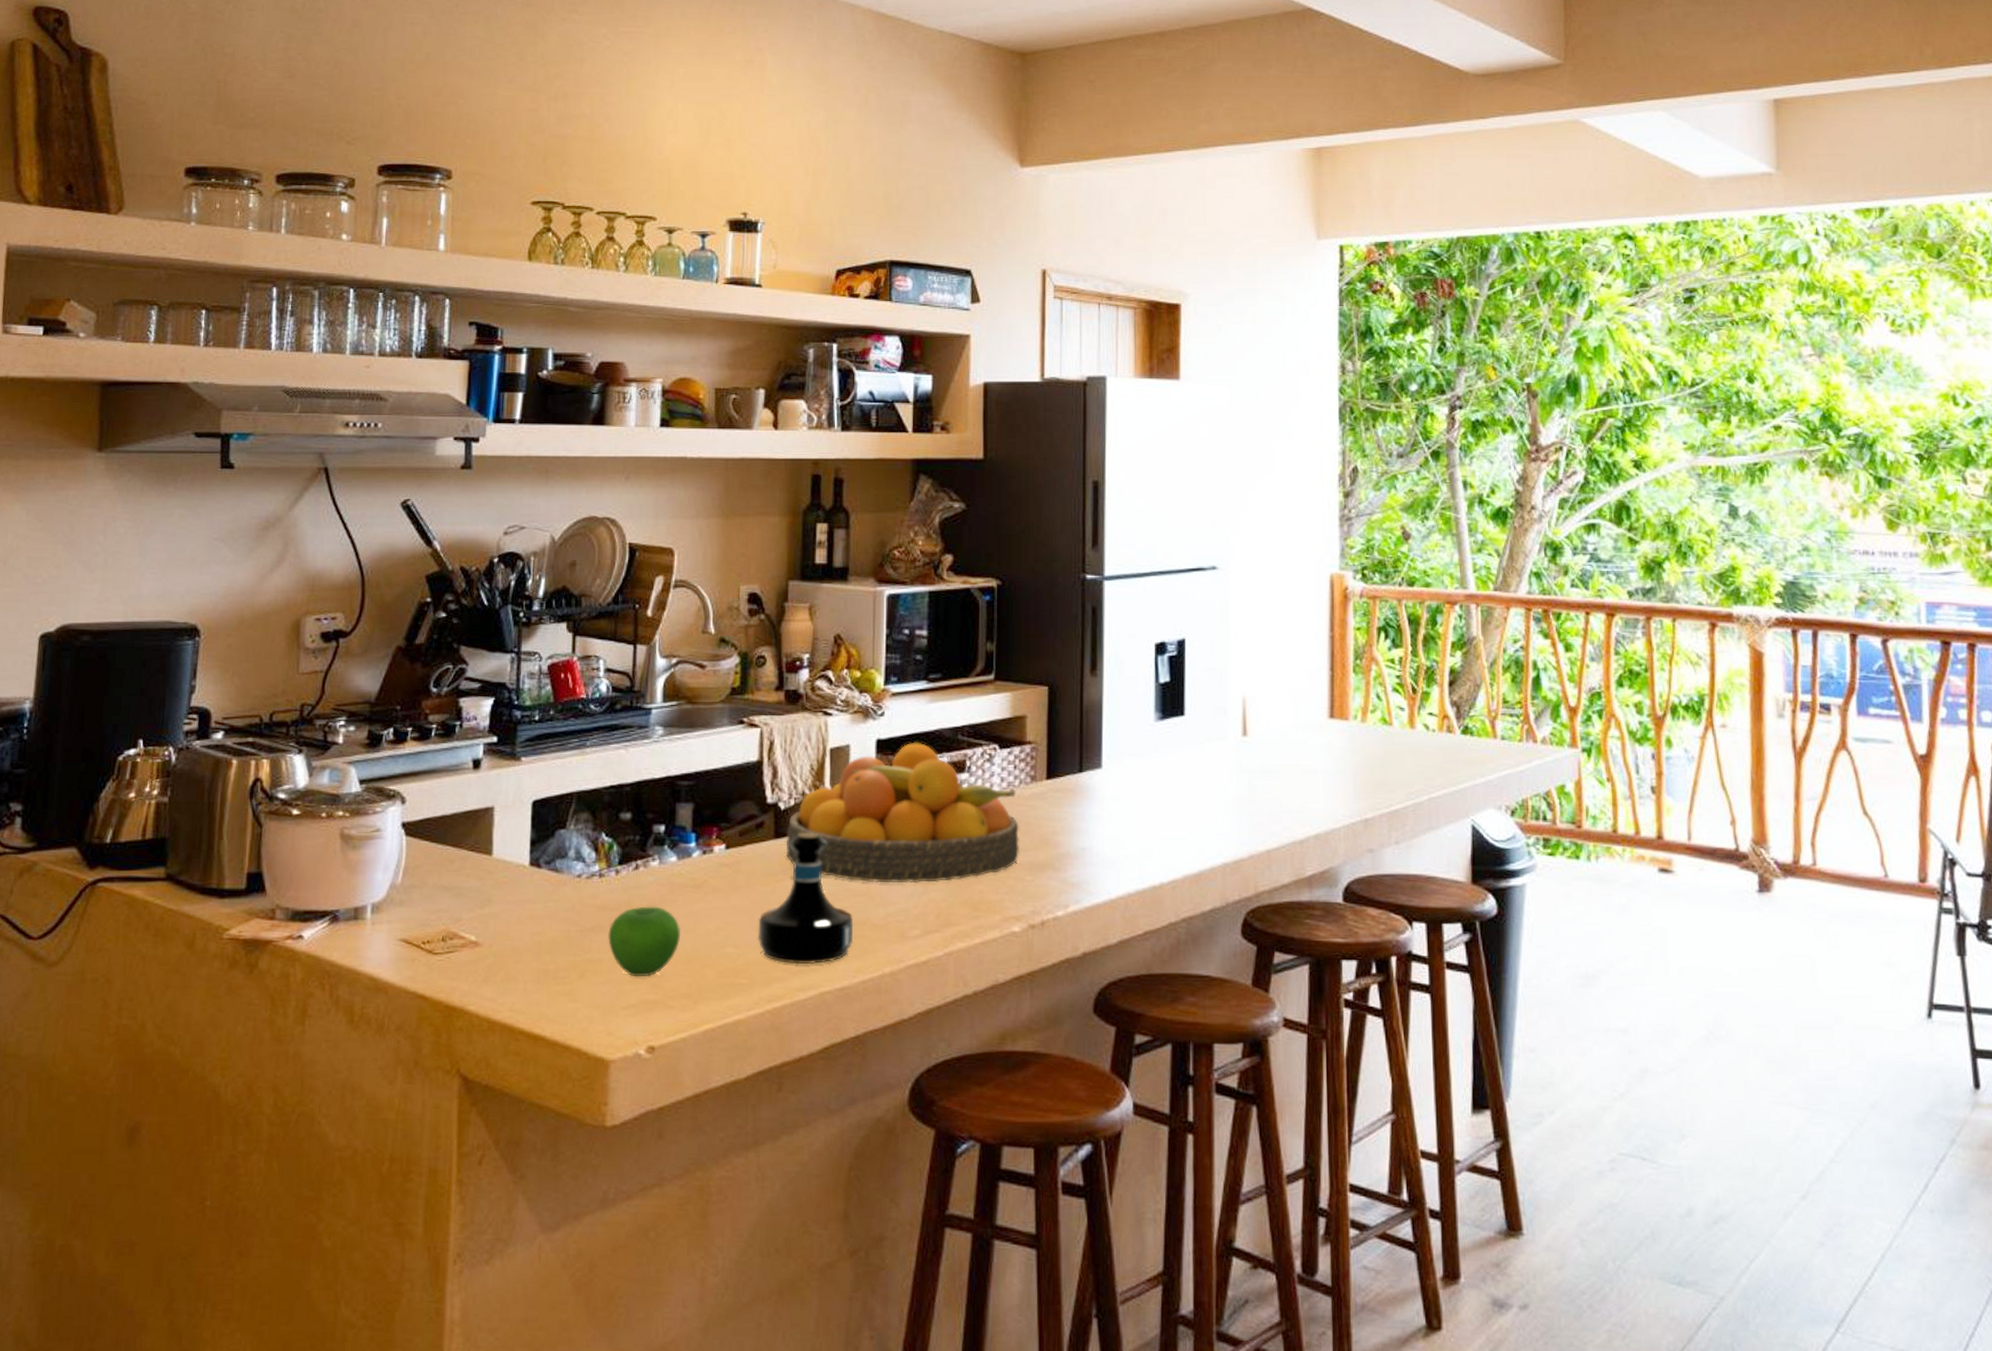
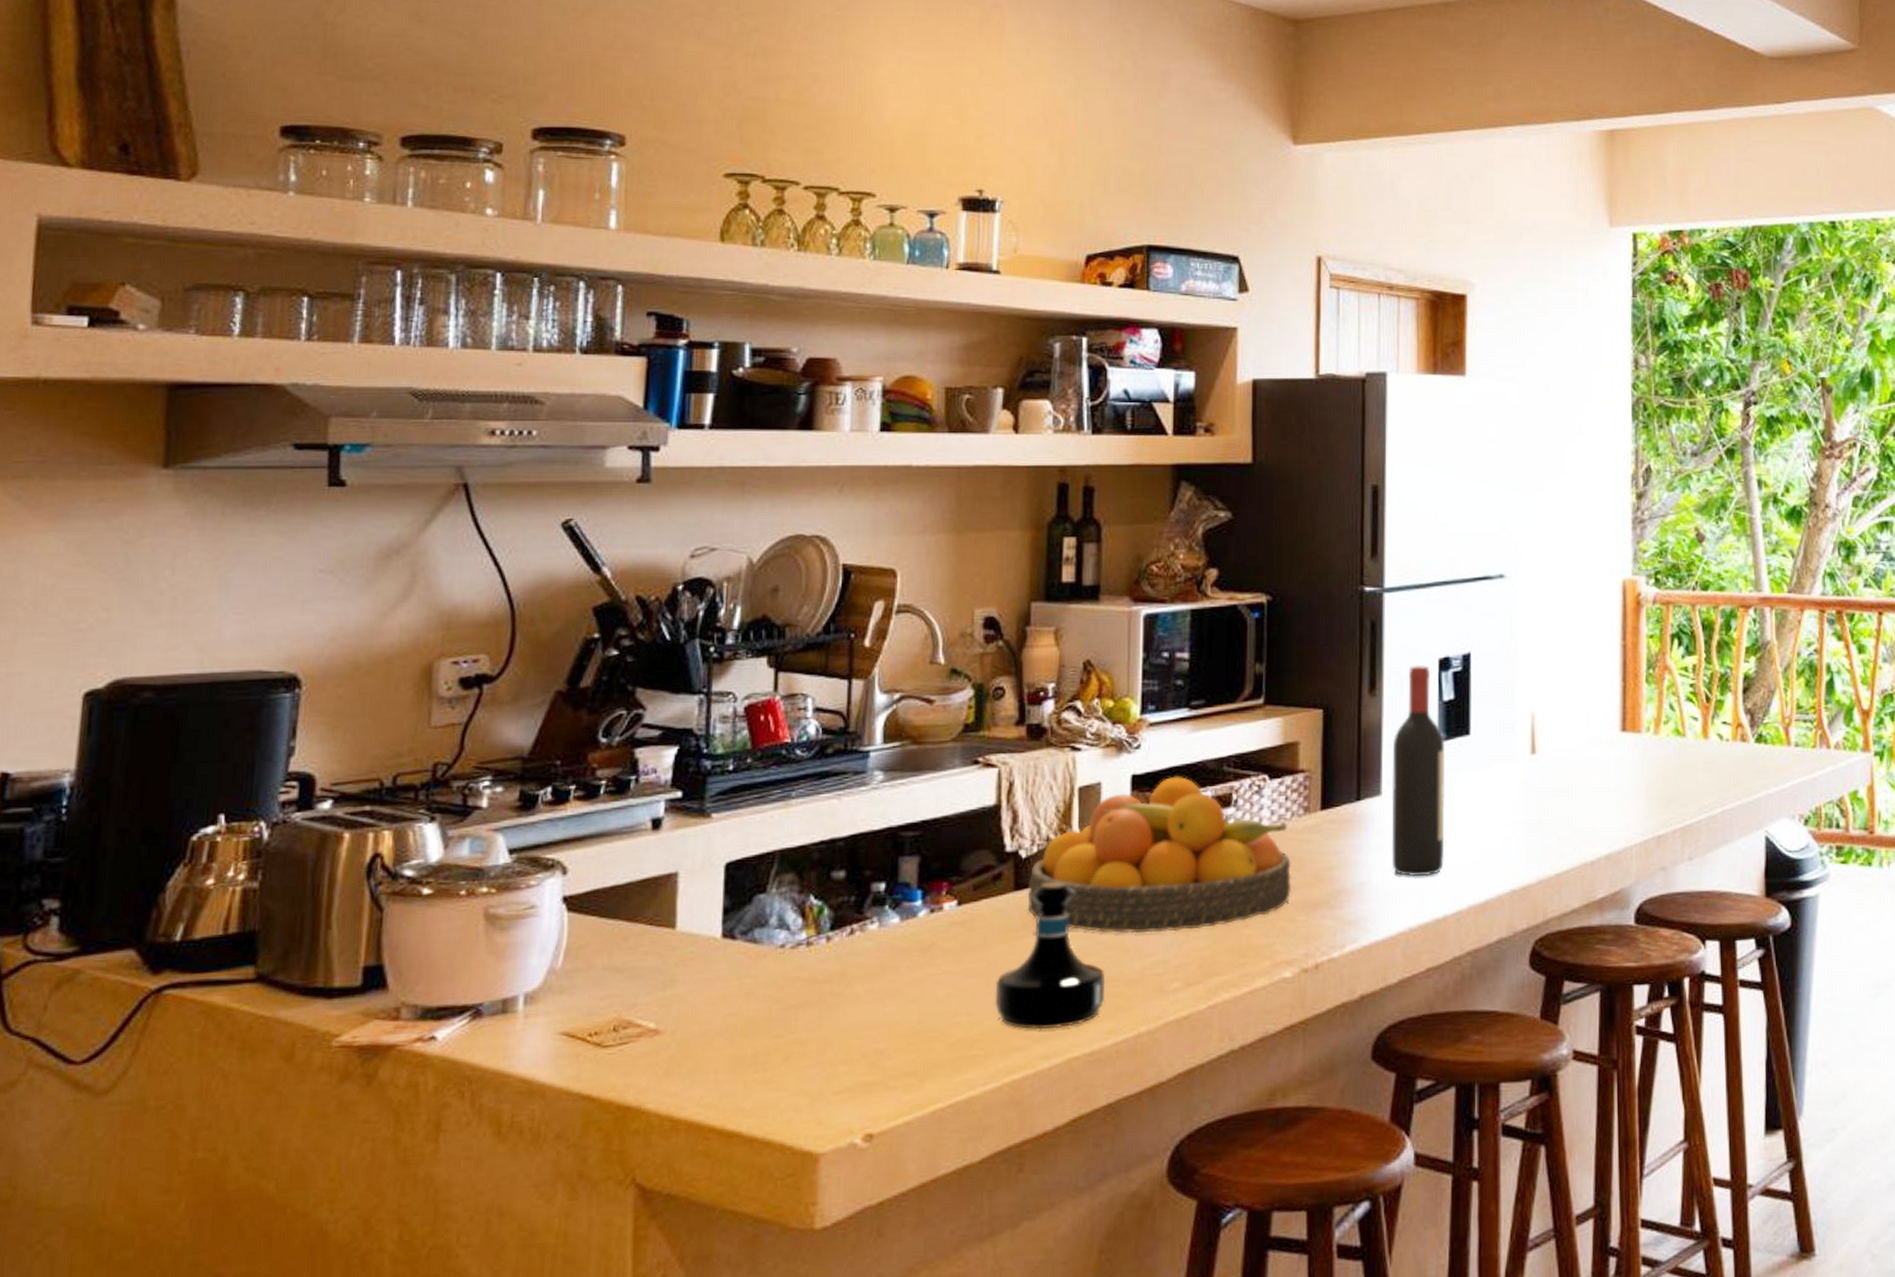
apple: present [608,906,681,977] -> none [817,975,905,1057]
wine bottle: none [1111,648,1162,846] -> present [1391,664,1446,877]

